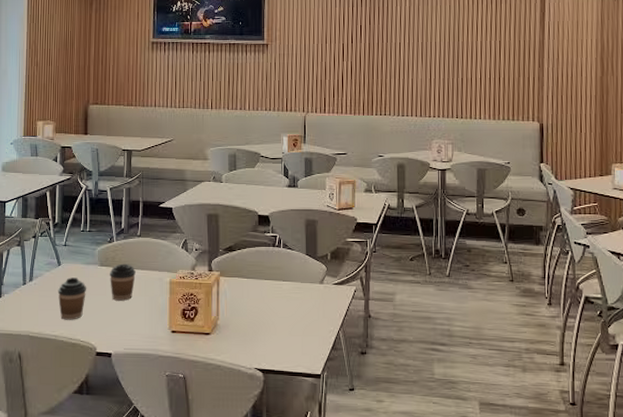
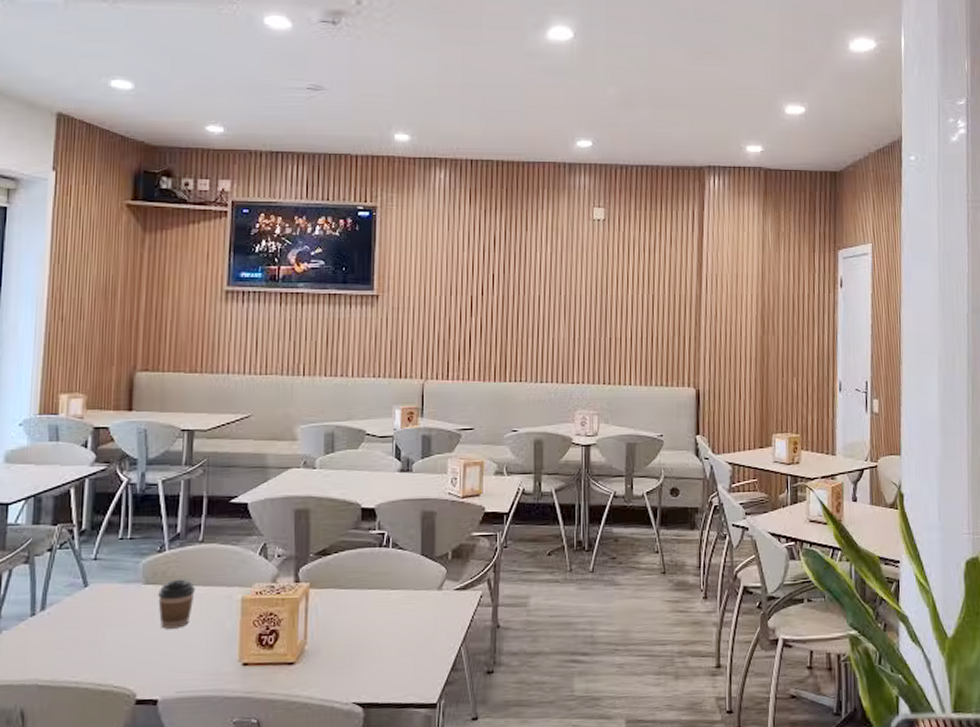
coffee cup: present [57,277,87,320] -> none [82,601,125,660]

